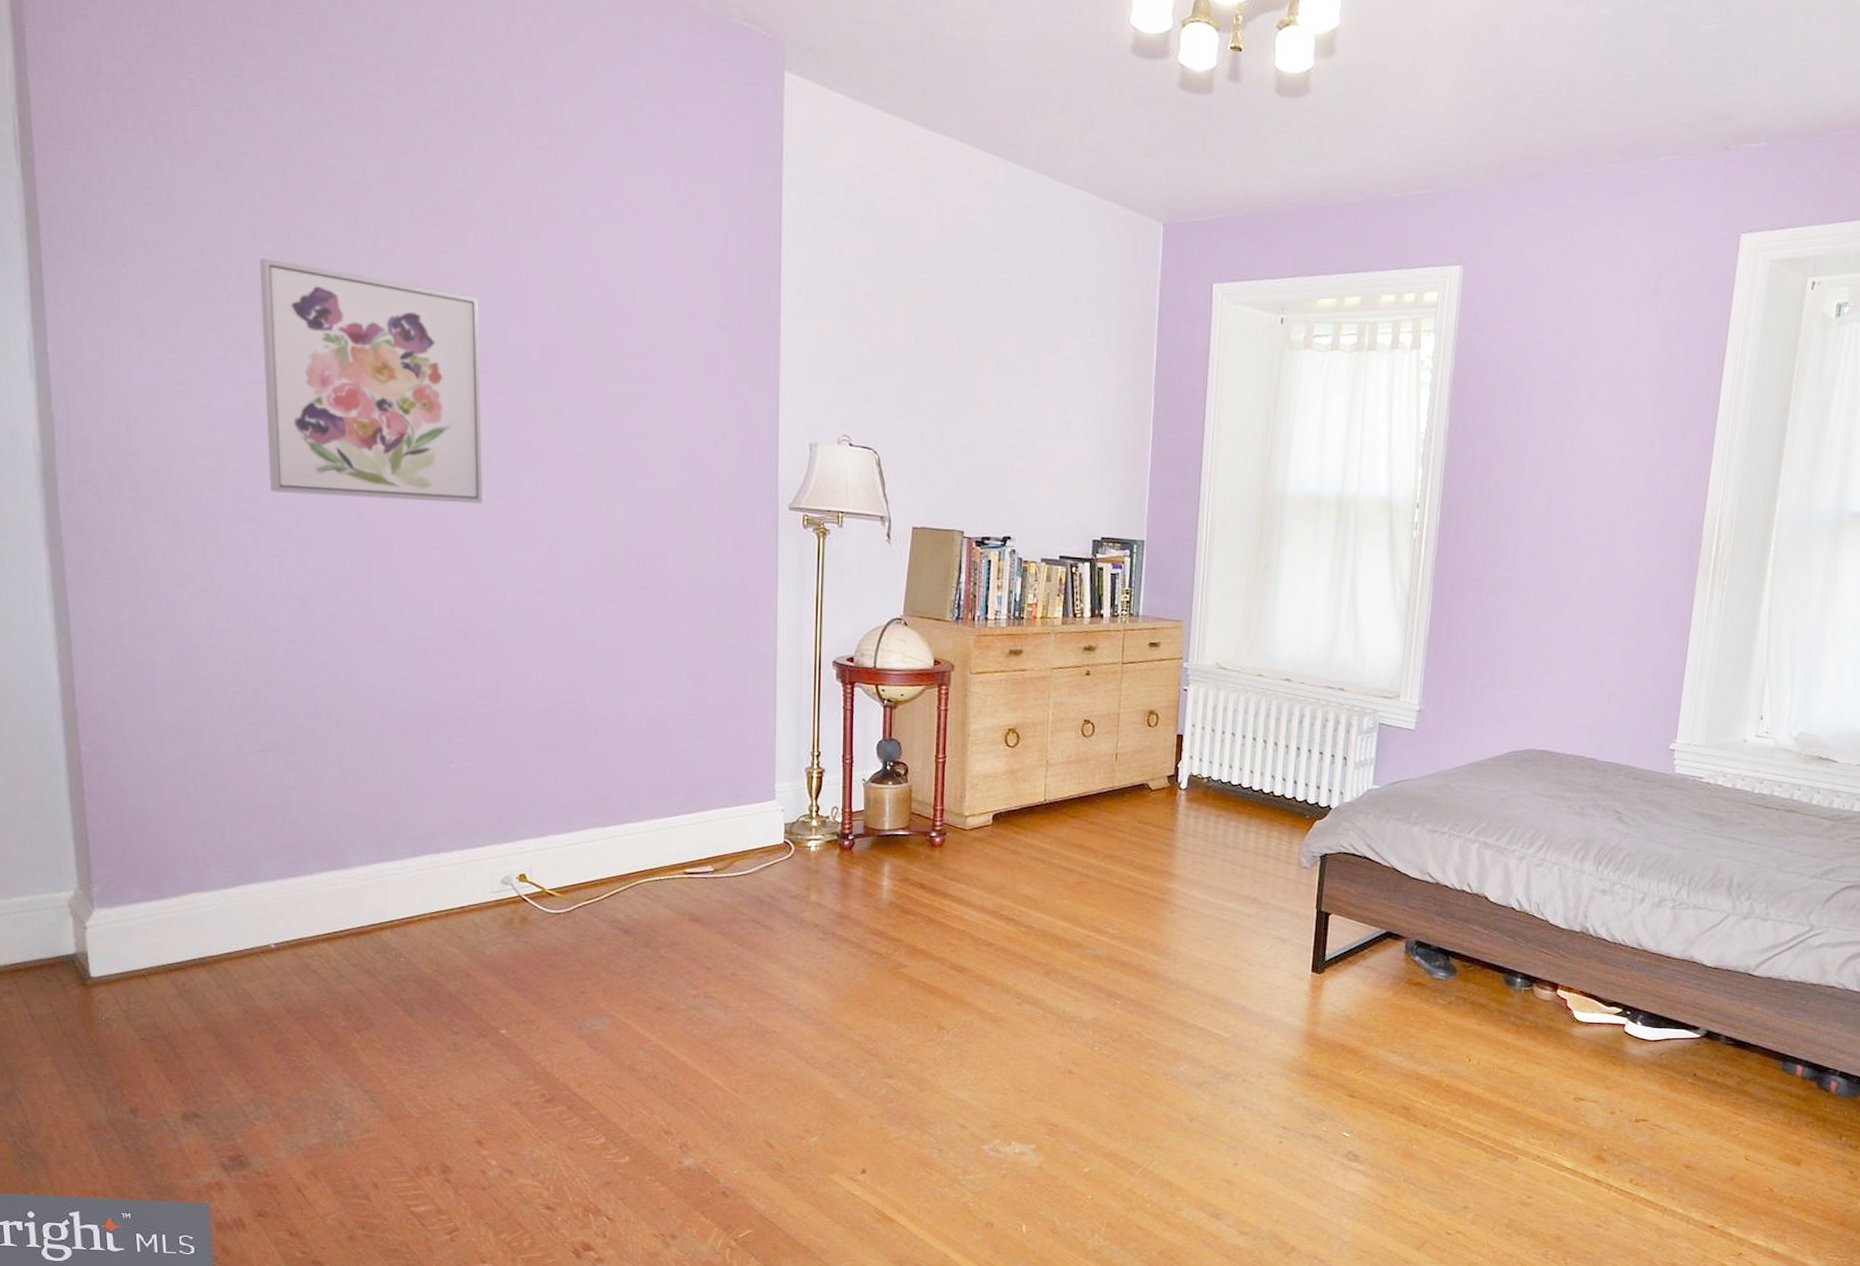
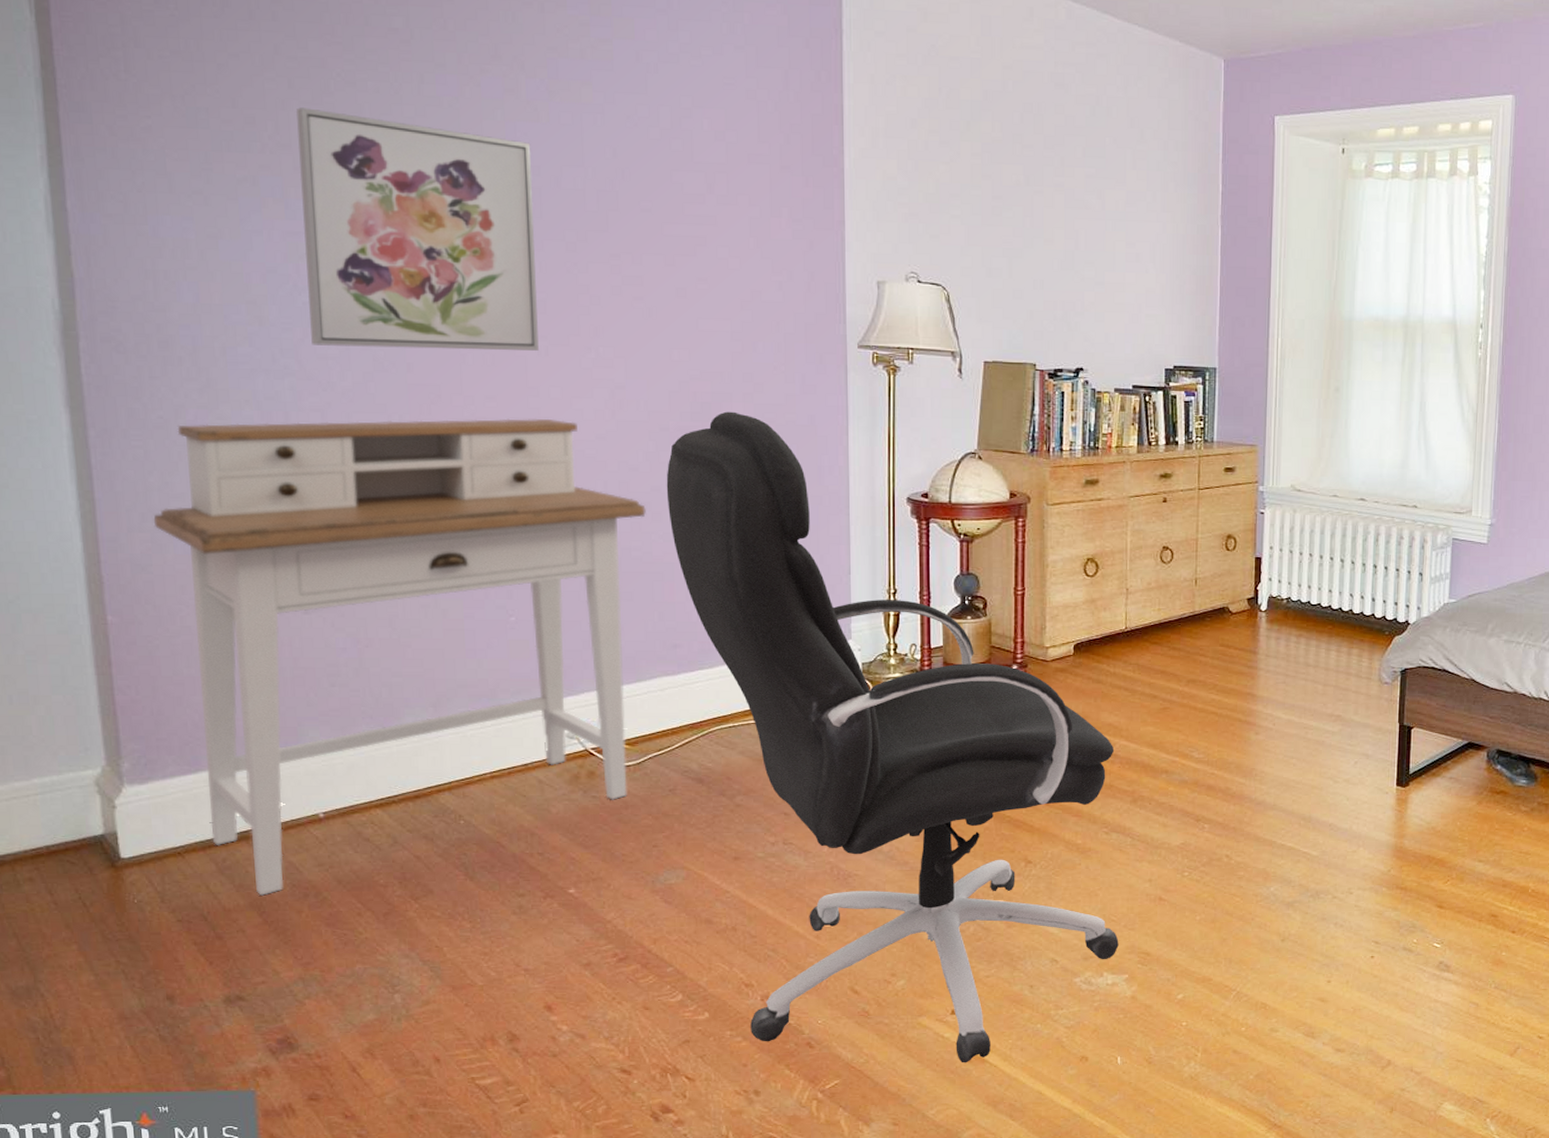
desk: none [123,565,581,1020] -> present [153,418,646,896]
office chair: none [601,569,1030,1222] -> present [666,411,1119,1063]

